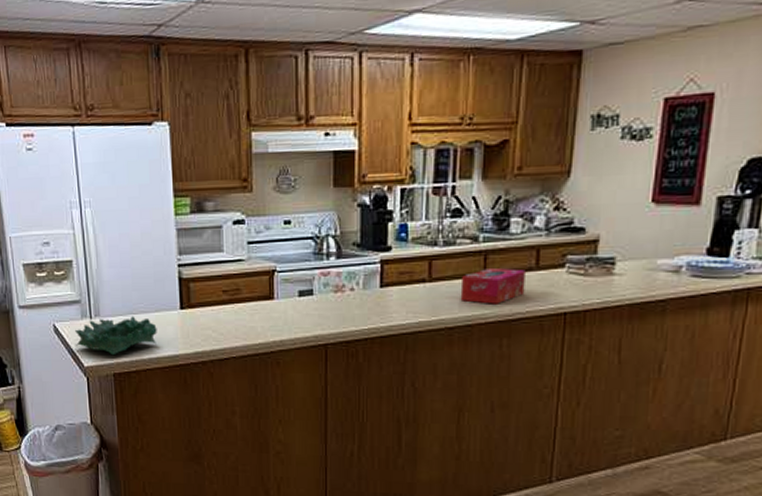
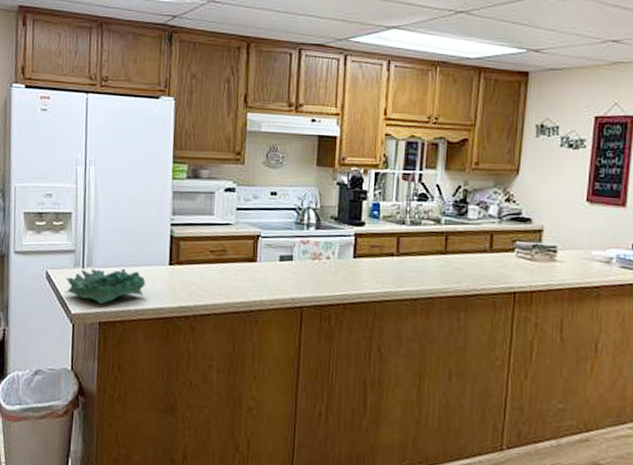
tissue box: present [460,267,525,304] -> none [424,247,481,281]

